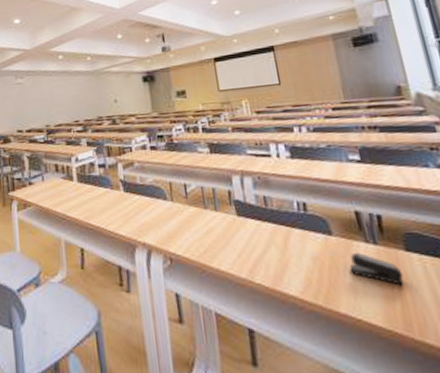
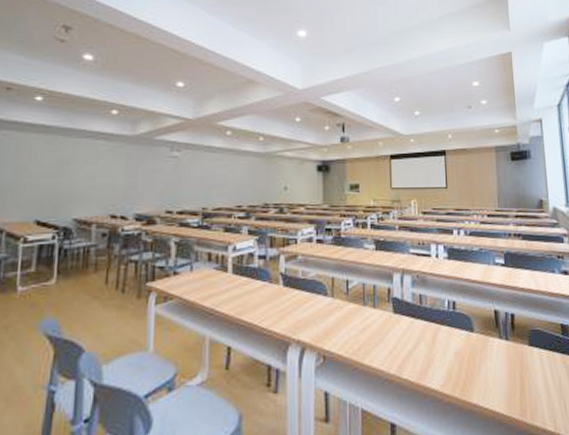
stapler: present [349,253,404,286] -> none [484,348,525,377]

